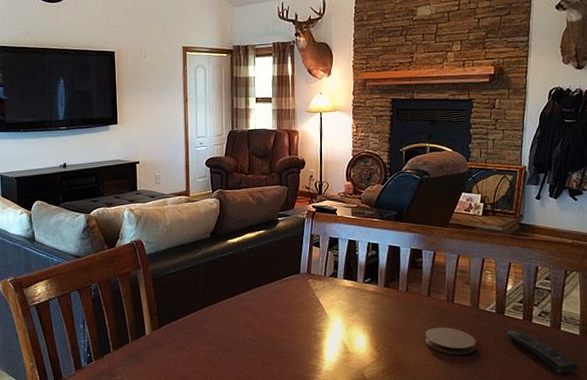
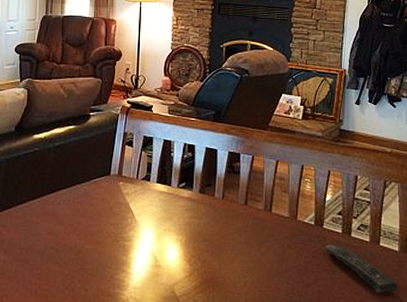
coaster: present [425,327,476,355] -> none [240,239,294,271]

